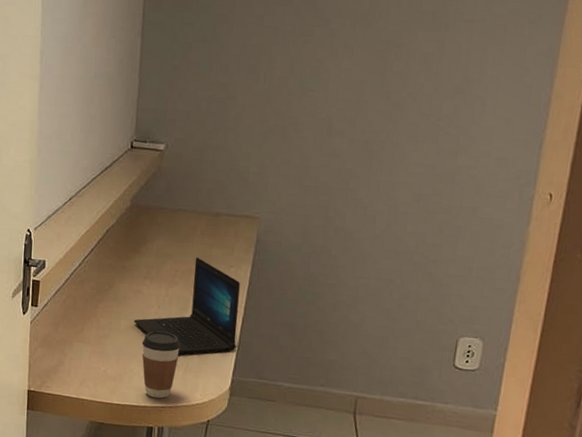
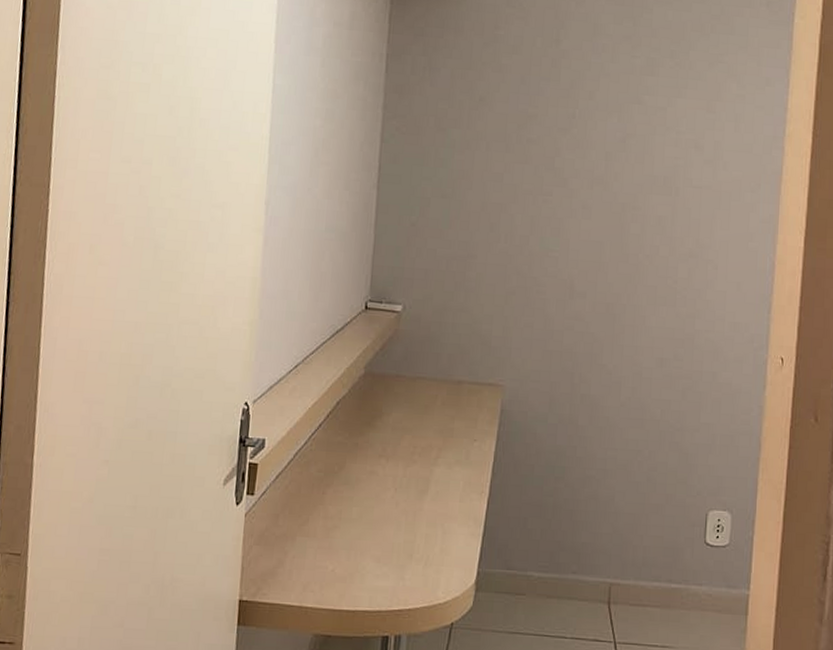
laptop: present [134,257,240,354] -> none [367,430,485,545]
coffee cup: present [142,331,180,399] -> none [376,518,420,600]

